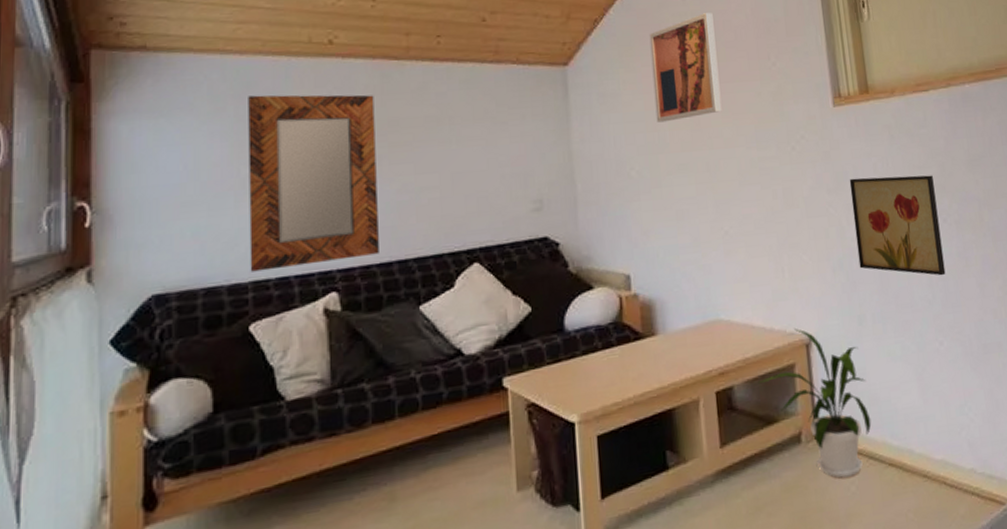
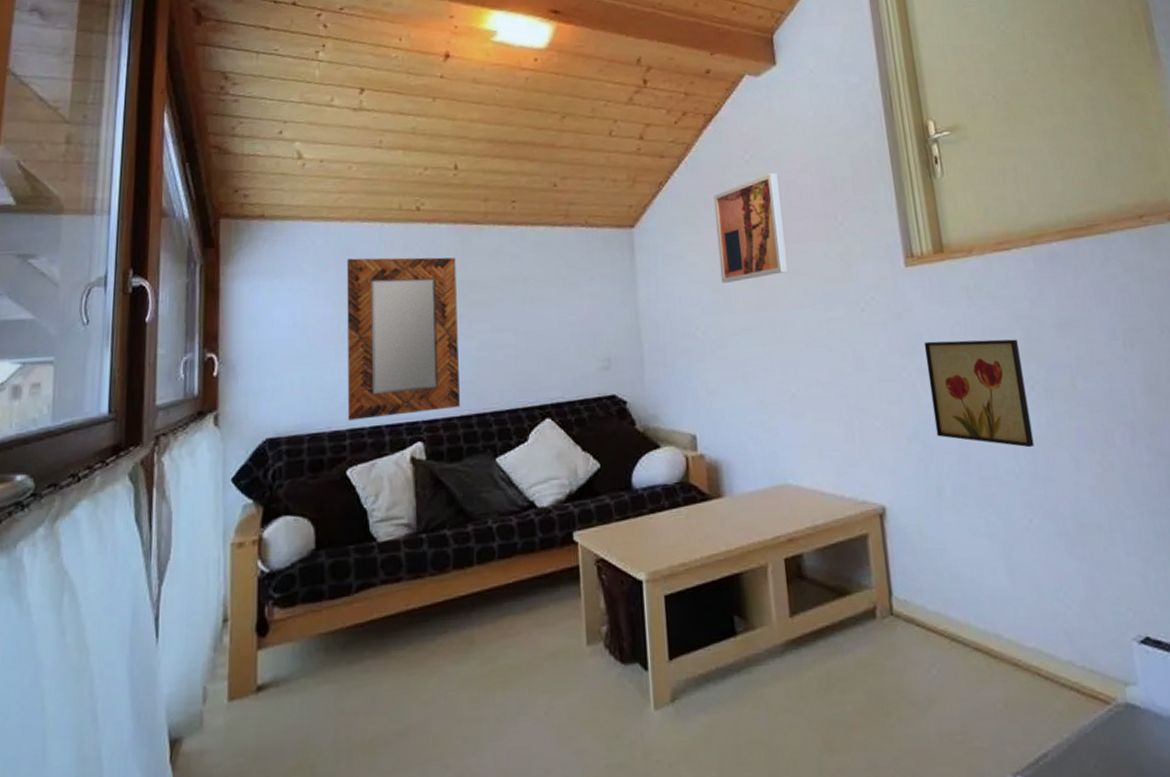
house plant: present [758,327,872,479] -> none [829,496,953,659]

